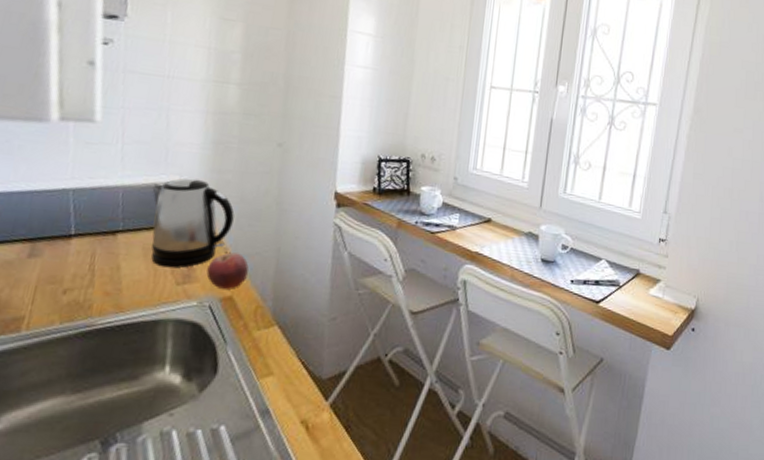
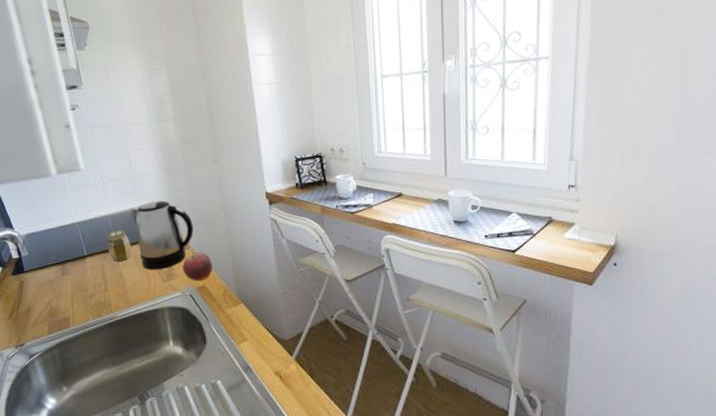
jar: none [107,207,143,251] -> present [107,230,131,262]

